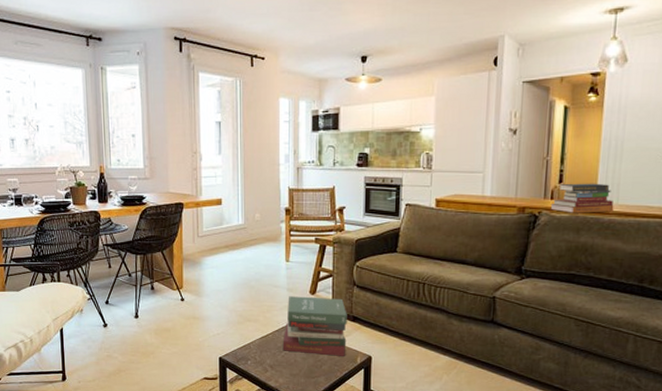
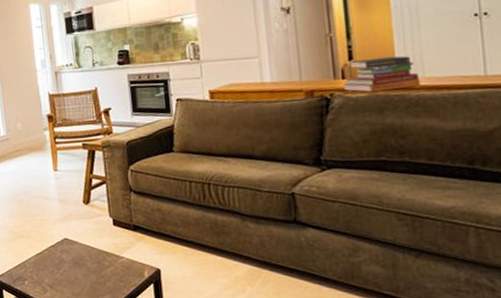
books: present [282,296,347,356] -> none [59,206,131,271]

